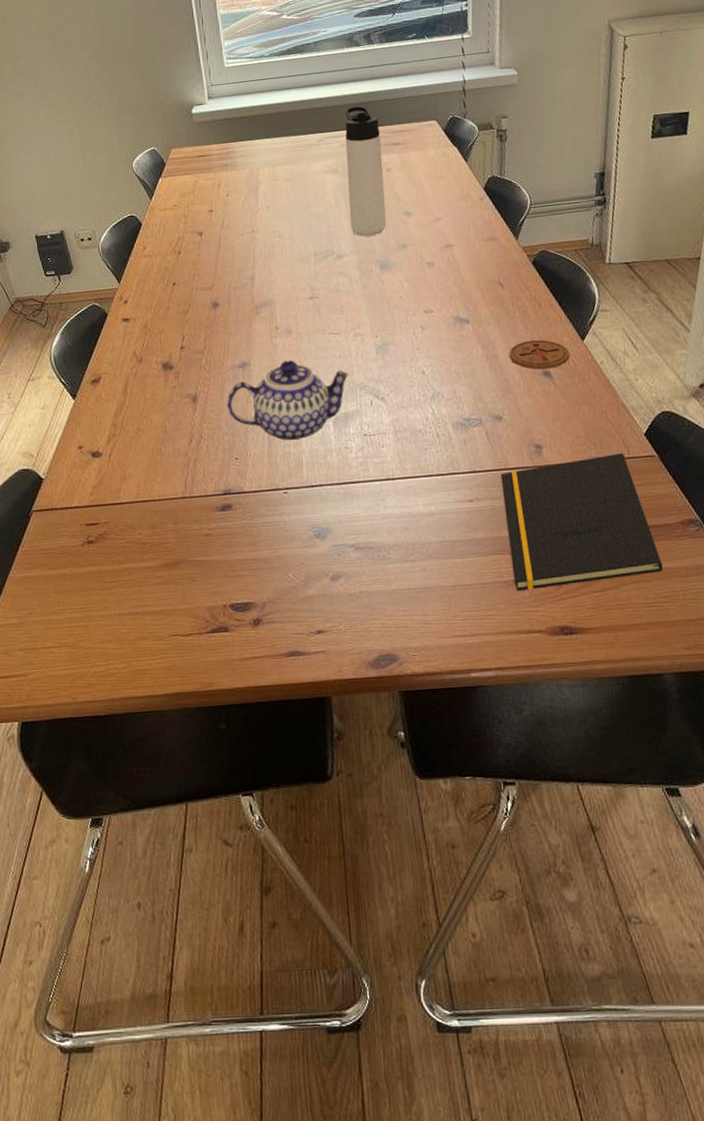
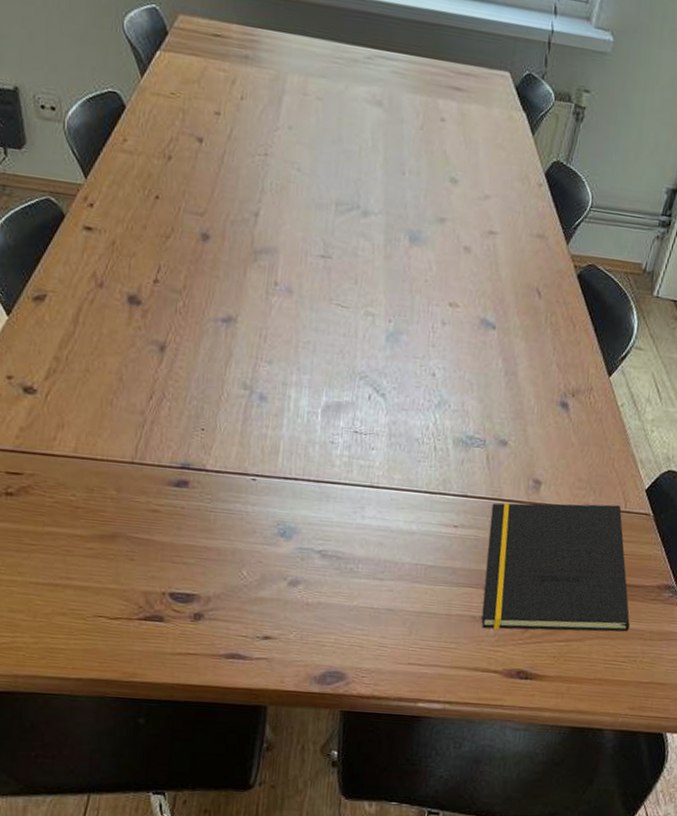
teapot: present [226,359,349,440] -> none [200,325,351,422]
thermos bottle: present [345,105,387,237] -> none [385,24,443,198]
coaster: present [509,339,570,370] -> none [530,363,593,401]

